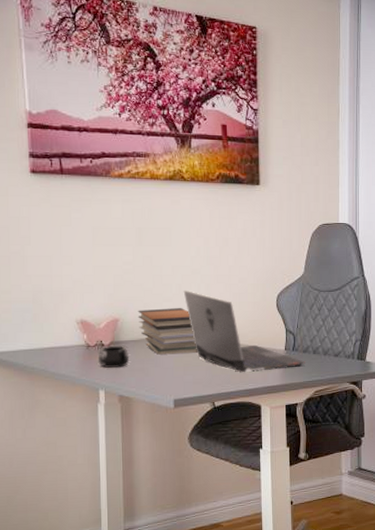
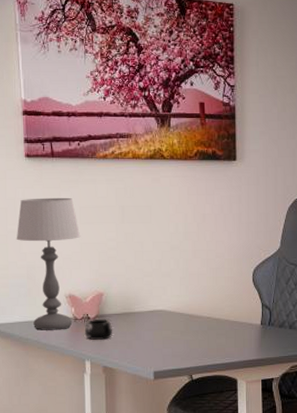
table lamp: none [19,217,94,359] -> present [16,197,81,330]
book stack: present [137,308,197,355] -> none [120,283,176,328]
laptop computer: present [183,289,305,373] -> none [163,265,281,347]

